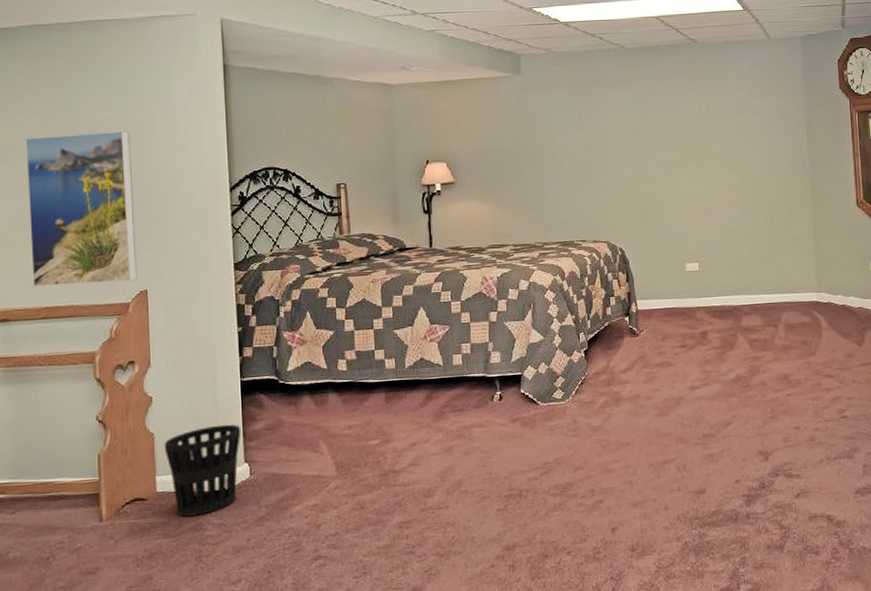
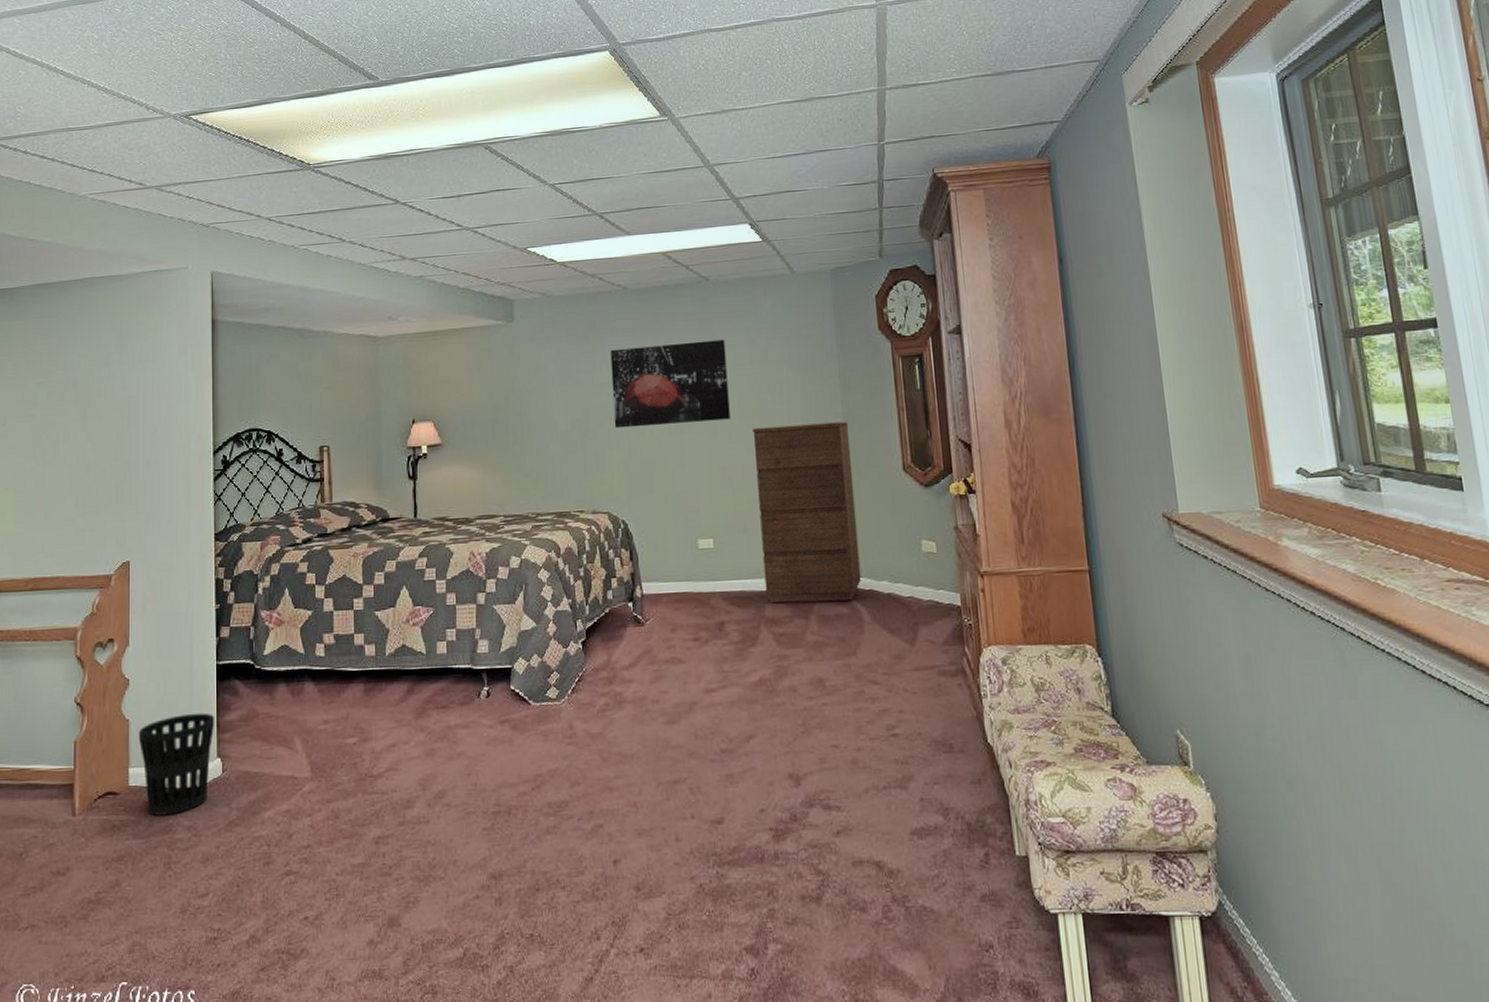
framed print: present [25,131,138,287] -> none [23,391,121,556]
wall art: none [609,94,714,170] -> present [610,339,730,429]
dresser: none [733,165,821,315] -> present [752,422,862,603]

